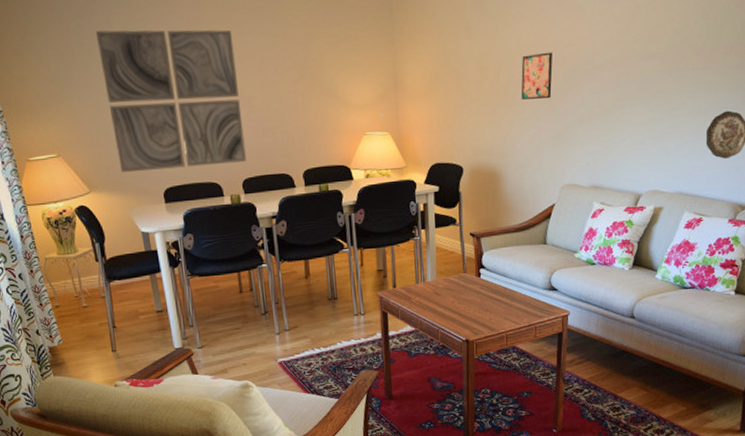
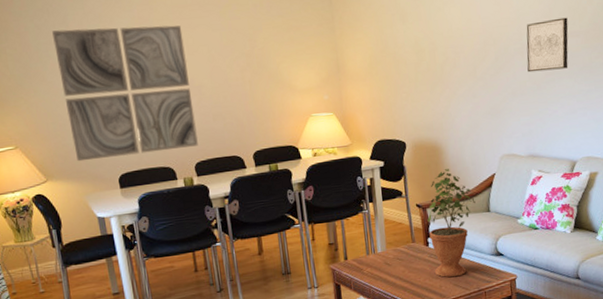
potted plant: none [481,197,532,311] -> present [427,169,476,277]
wall art: present [521,52,553,100] -> none [455,34,485,78]
wall art: none [597,37,645,97] -> present [526,17,569,73]

